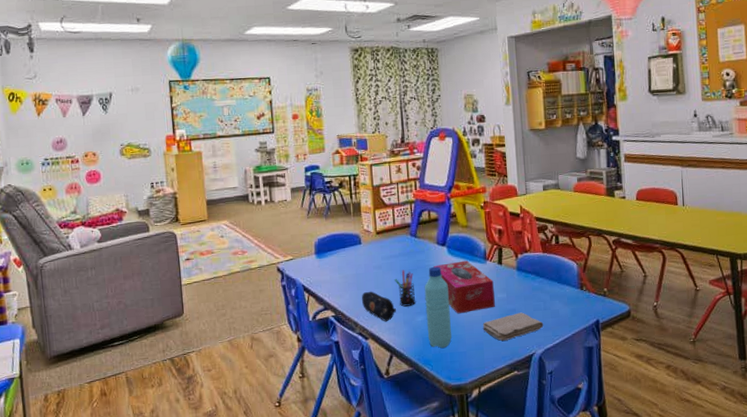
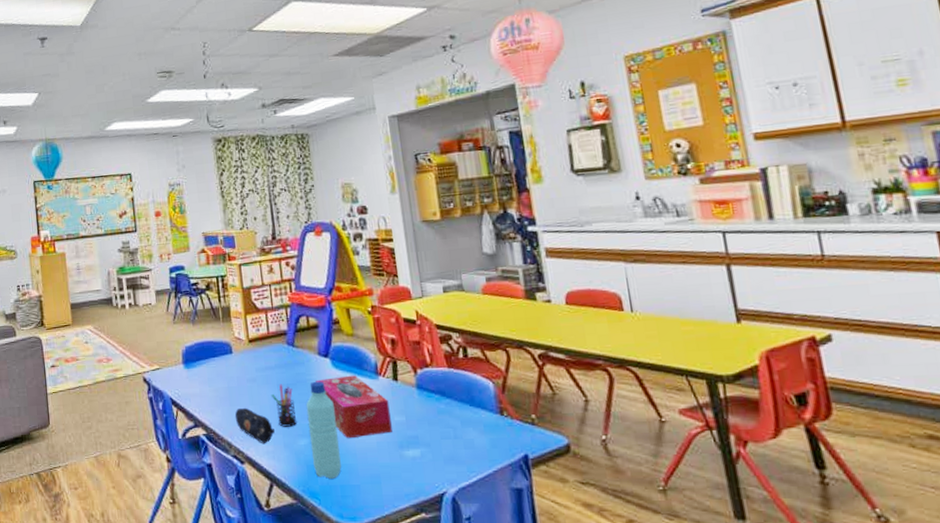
washcloth: present [482,312,544,341] -> none [378,440,456,474]

